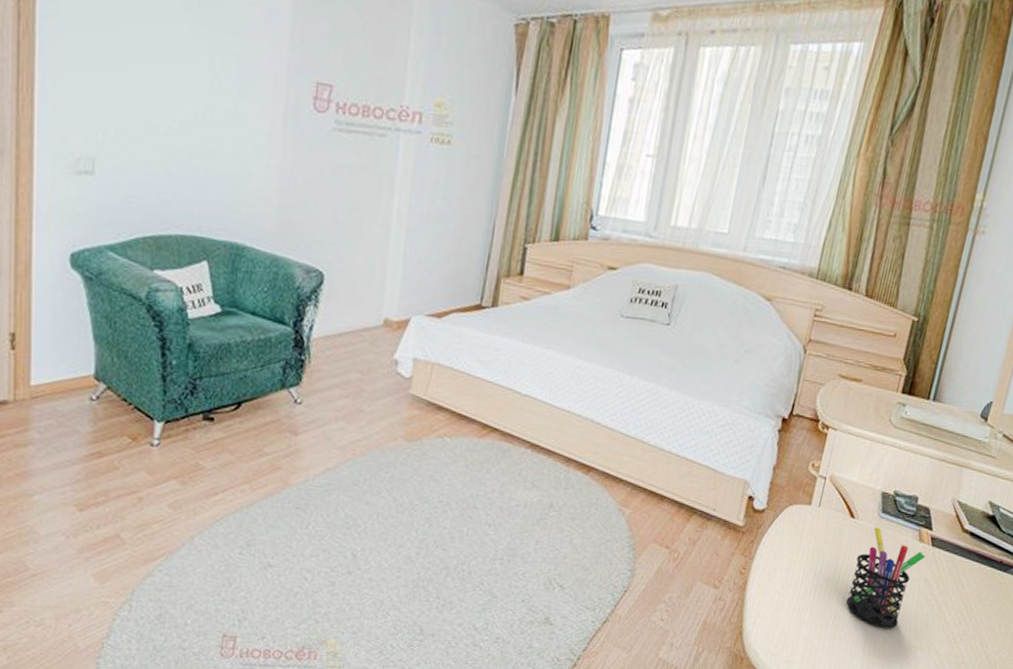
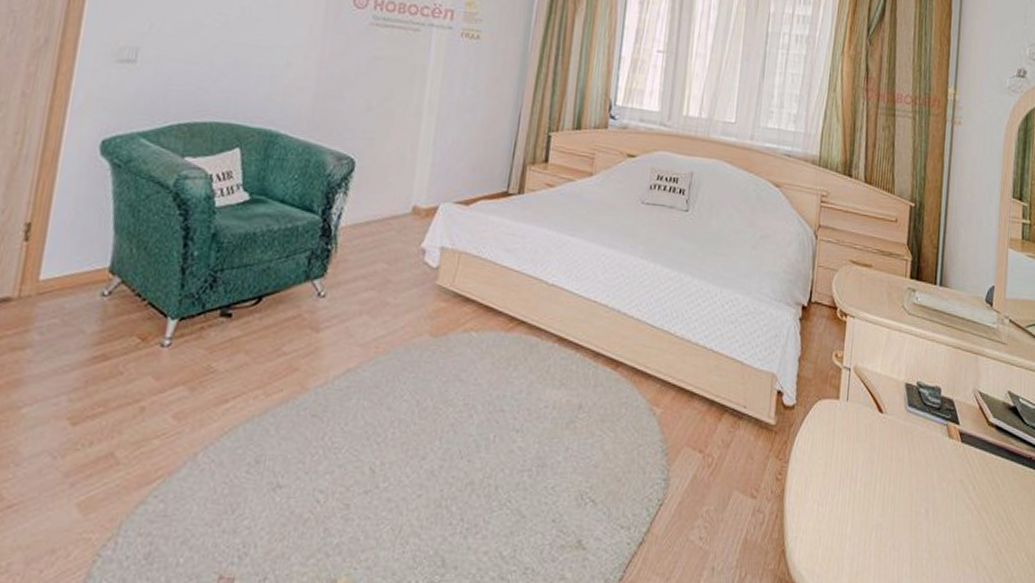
pen holder: present [845,527,926,628] -> none [886,422,957,540]

